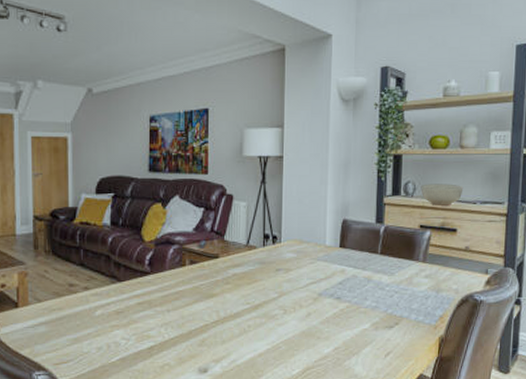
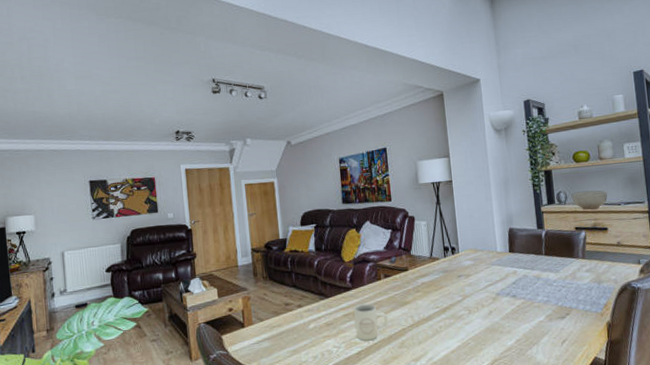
mug: none [149,292,190,335] -> present [353,304,388,341]

